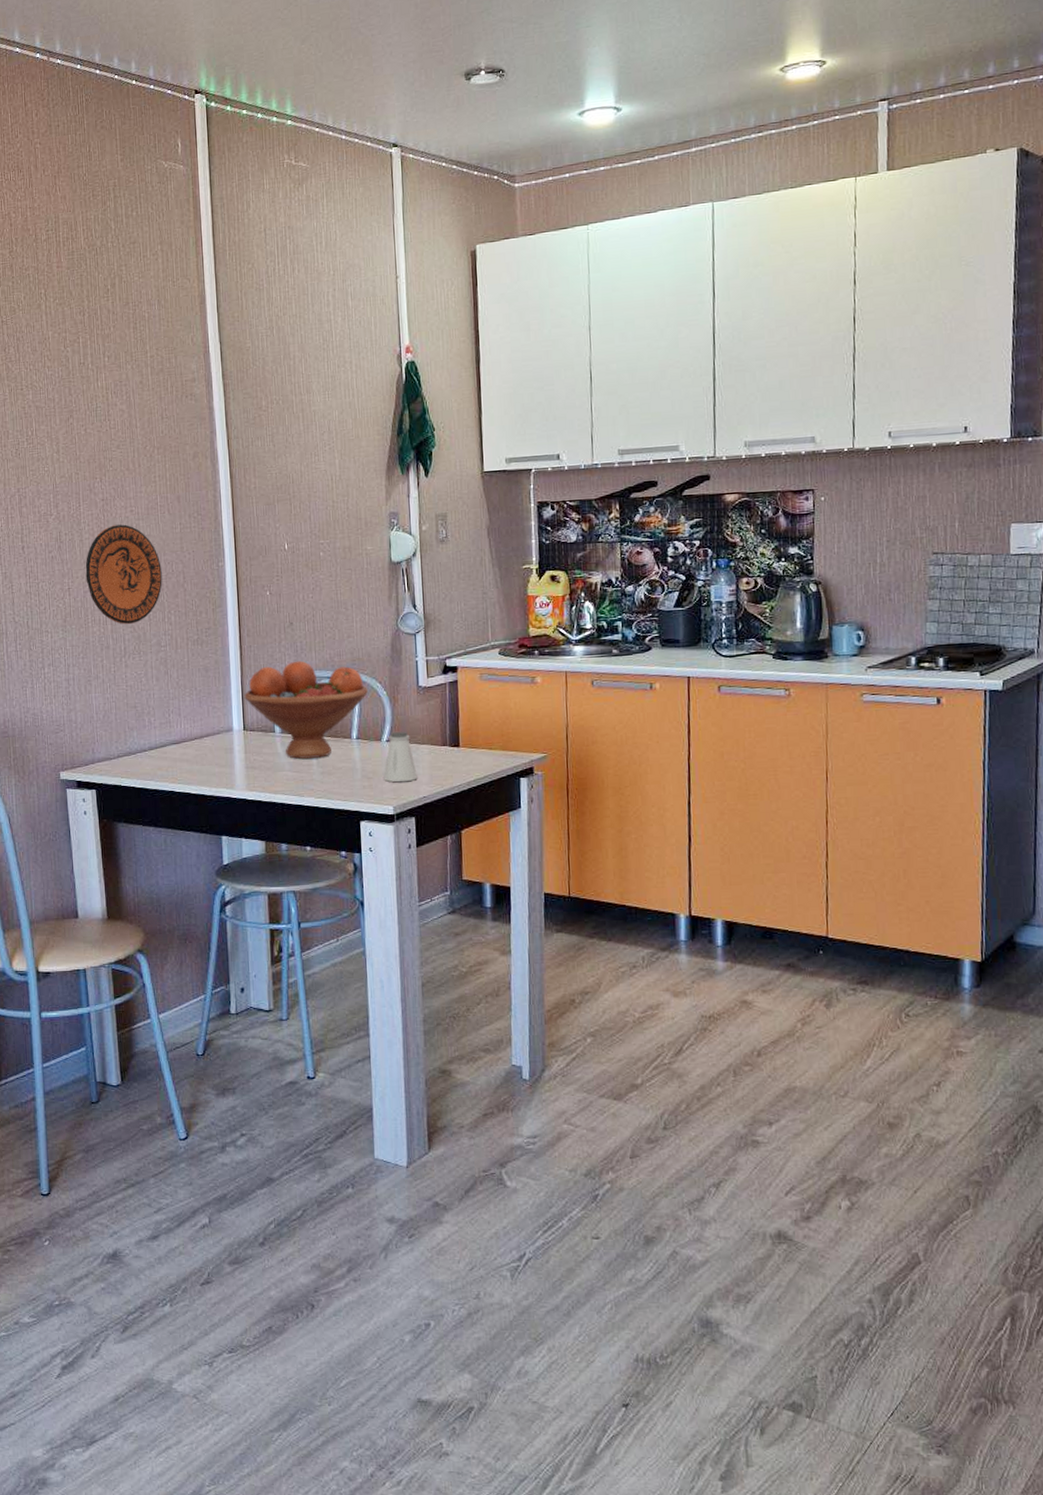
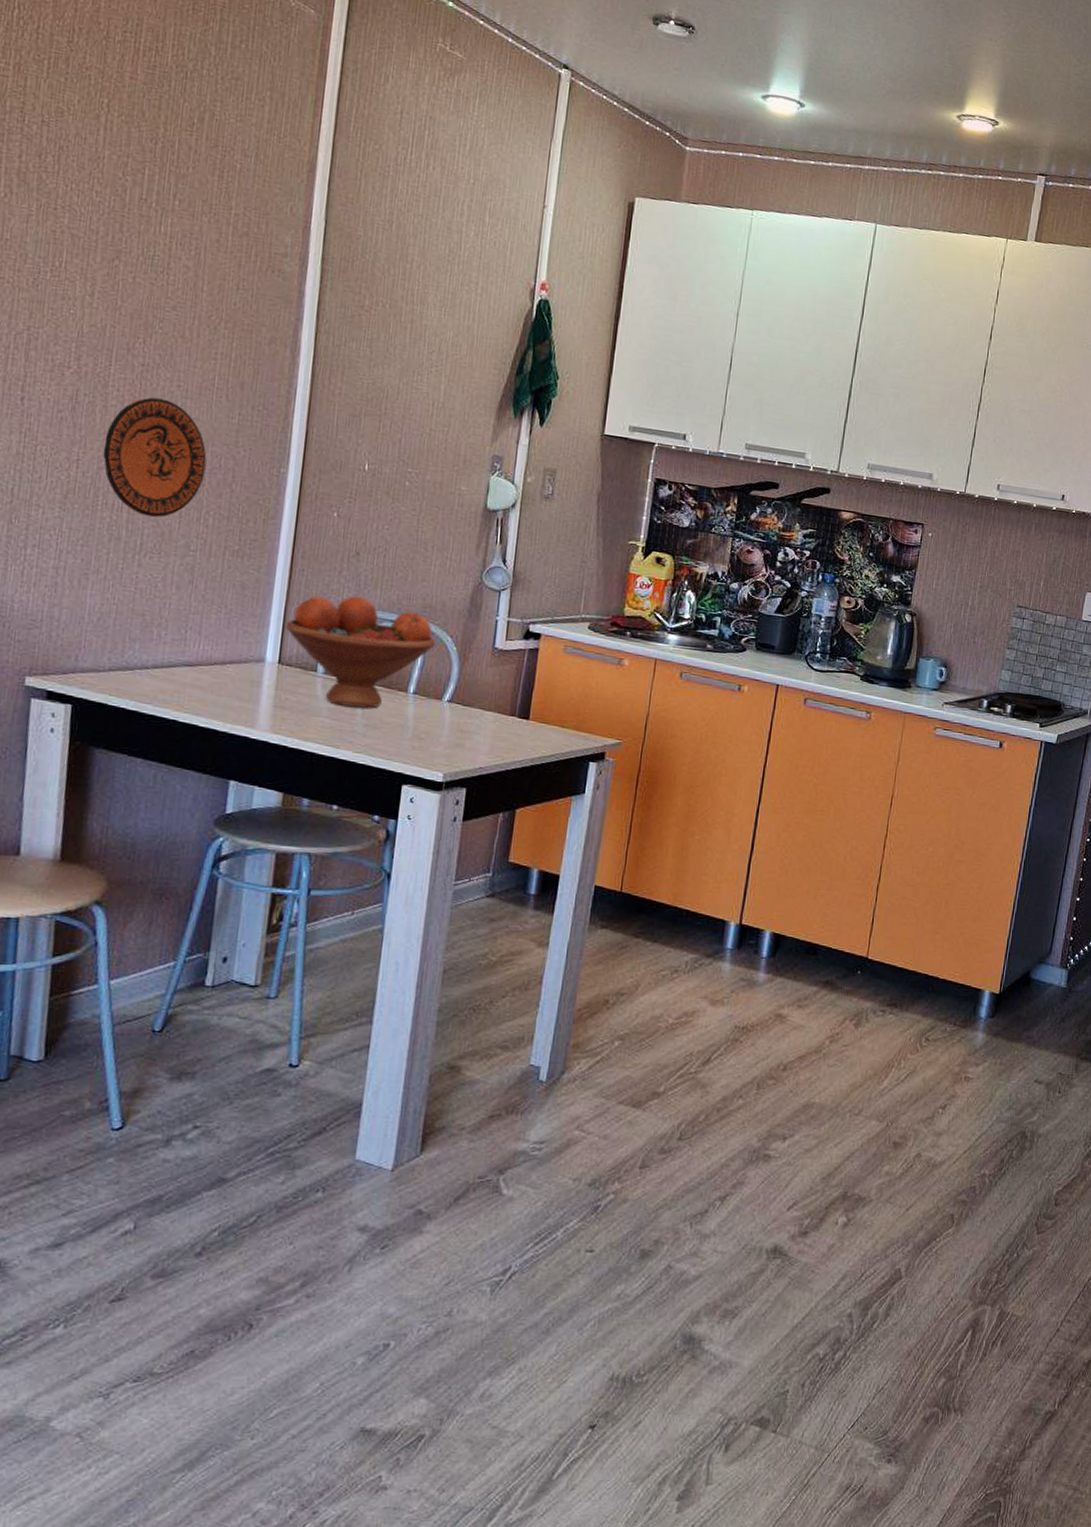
saltshaker: present [383,731,418,783] -> none [437,692,477,749]

